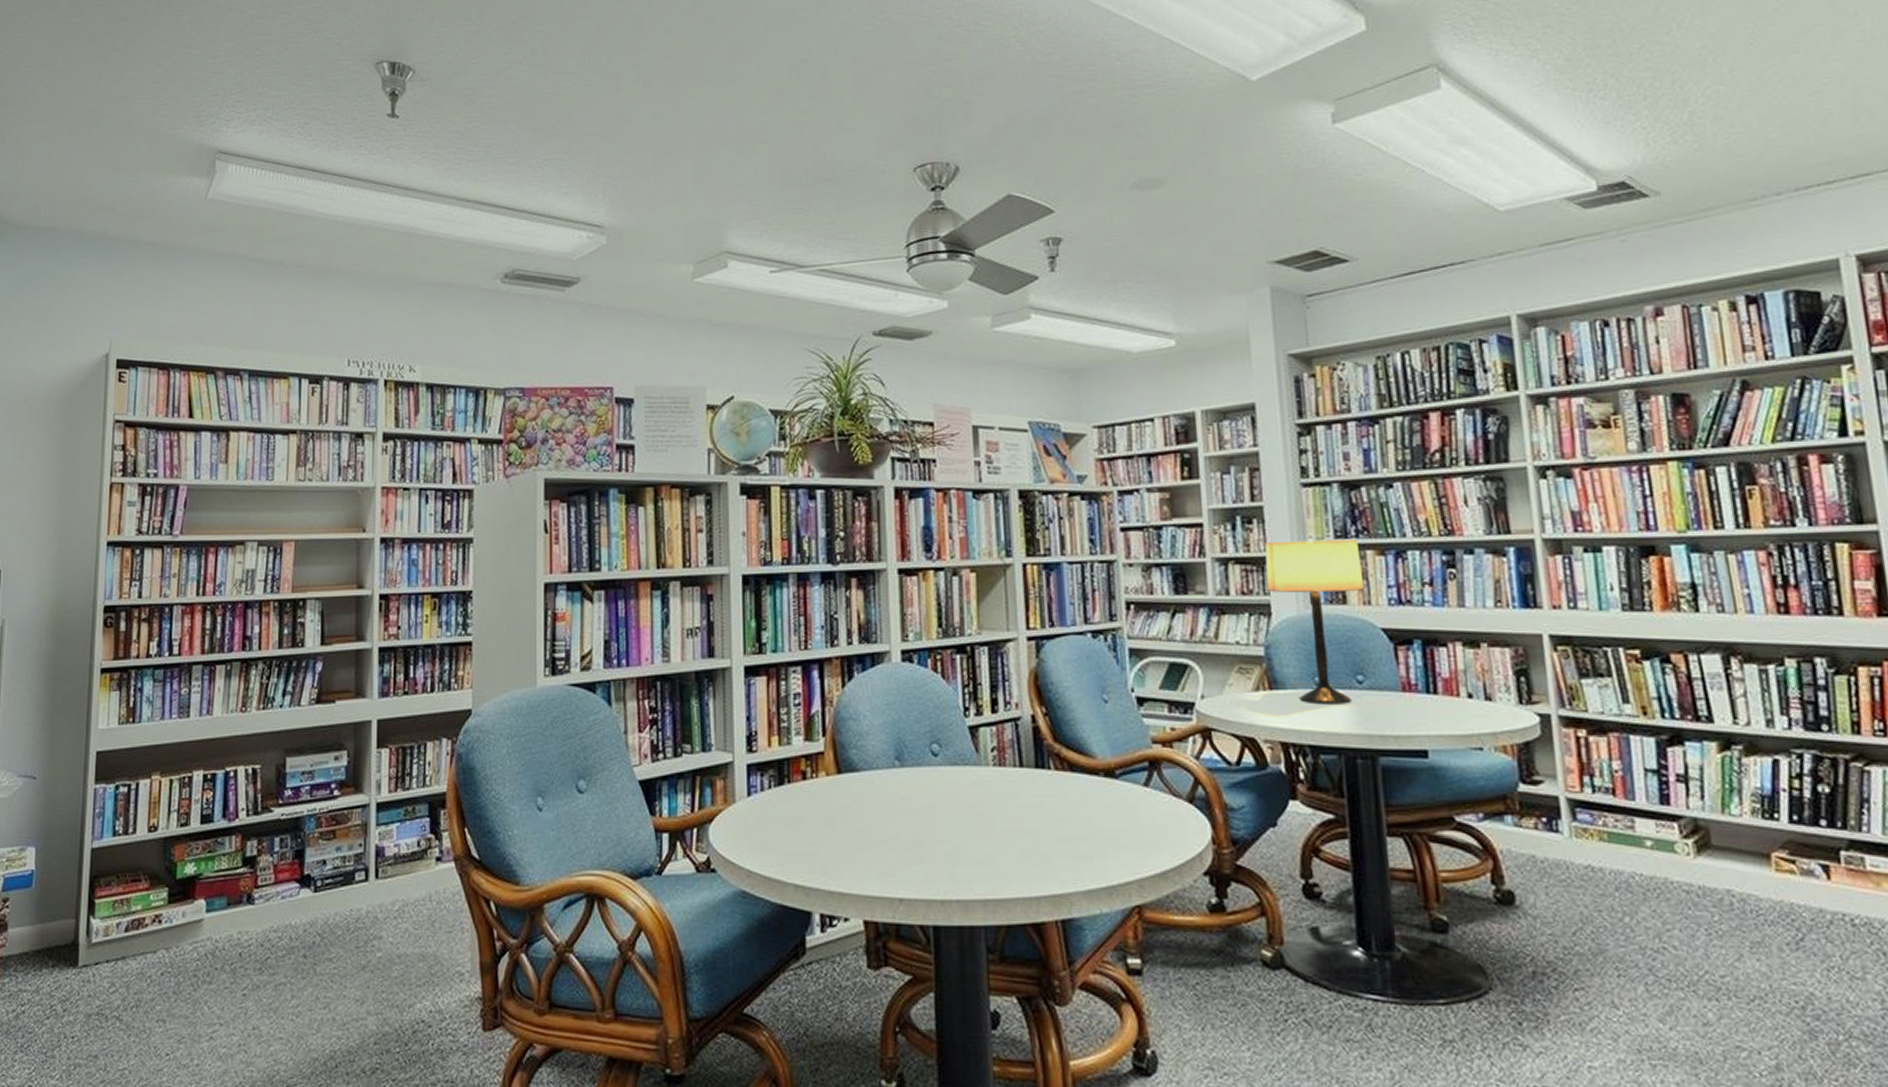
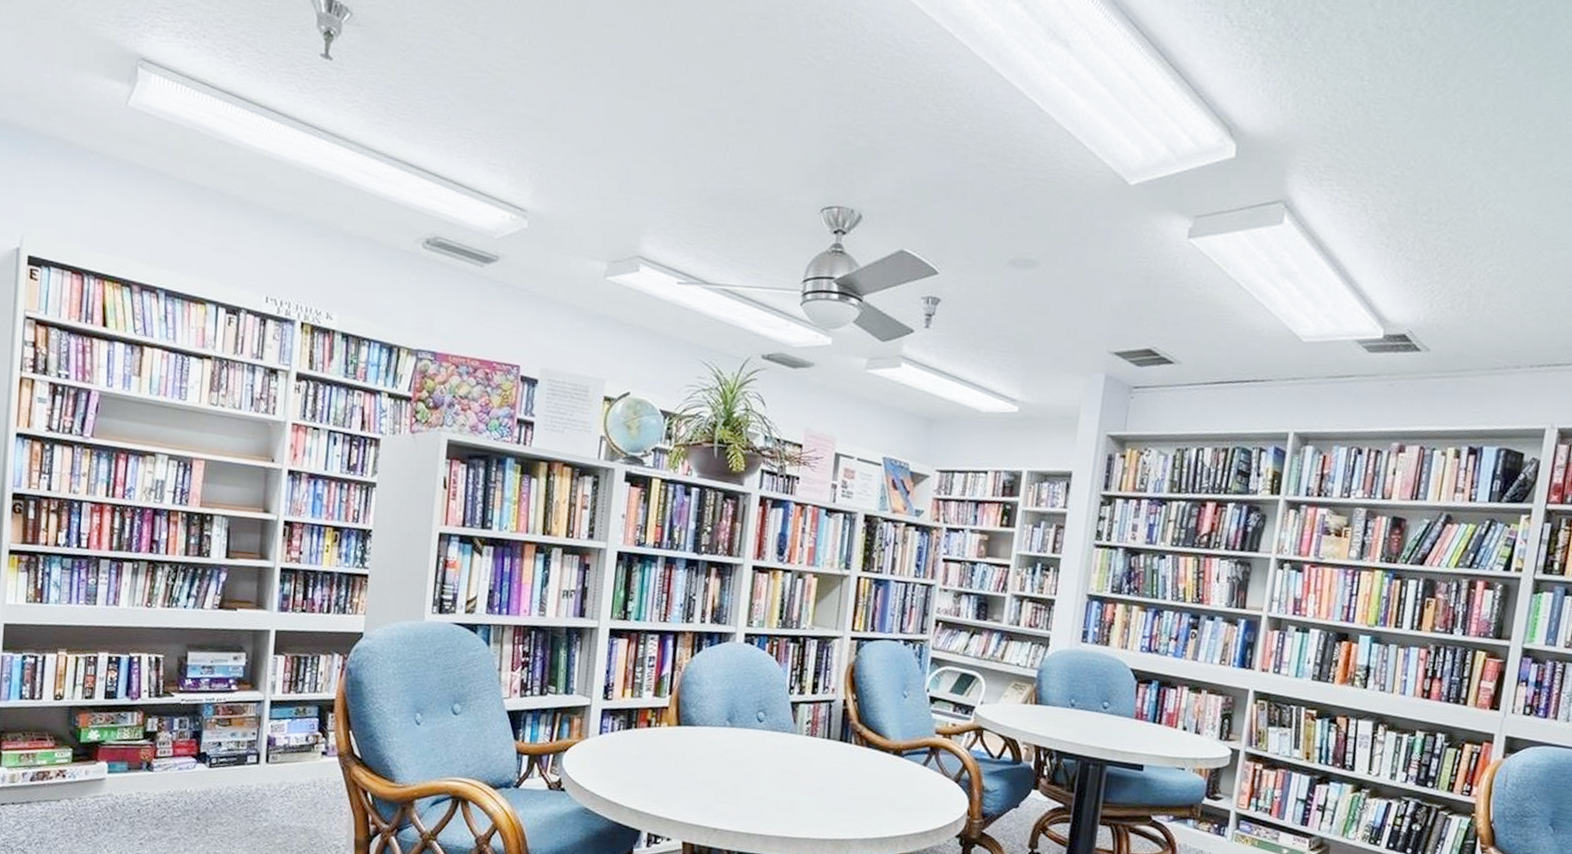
table lamp: present [1265,537,1365,706] -> none [1049,588,1128,723]

